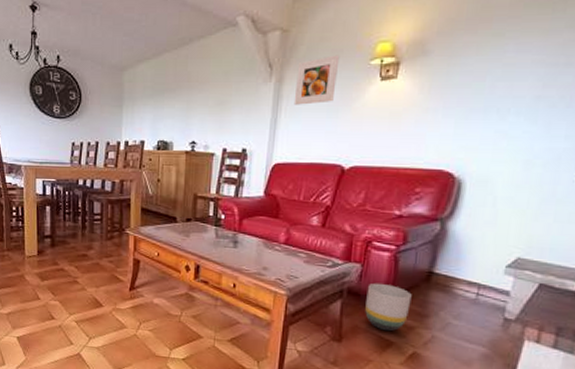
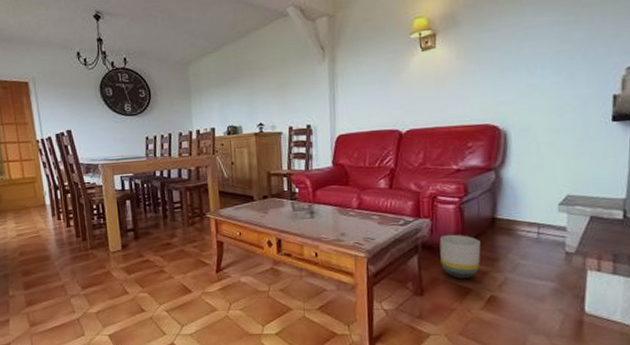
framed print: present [293,55,340,105] -> none [347,32,384,81]

